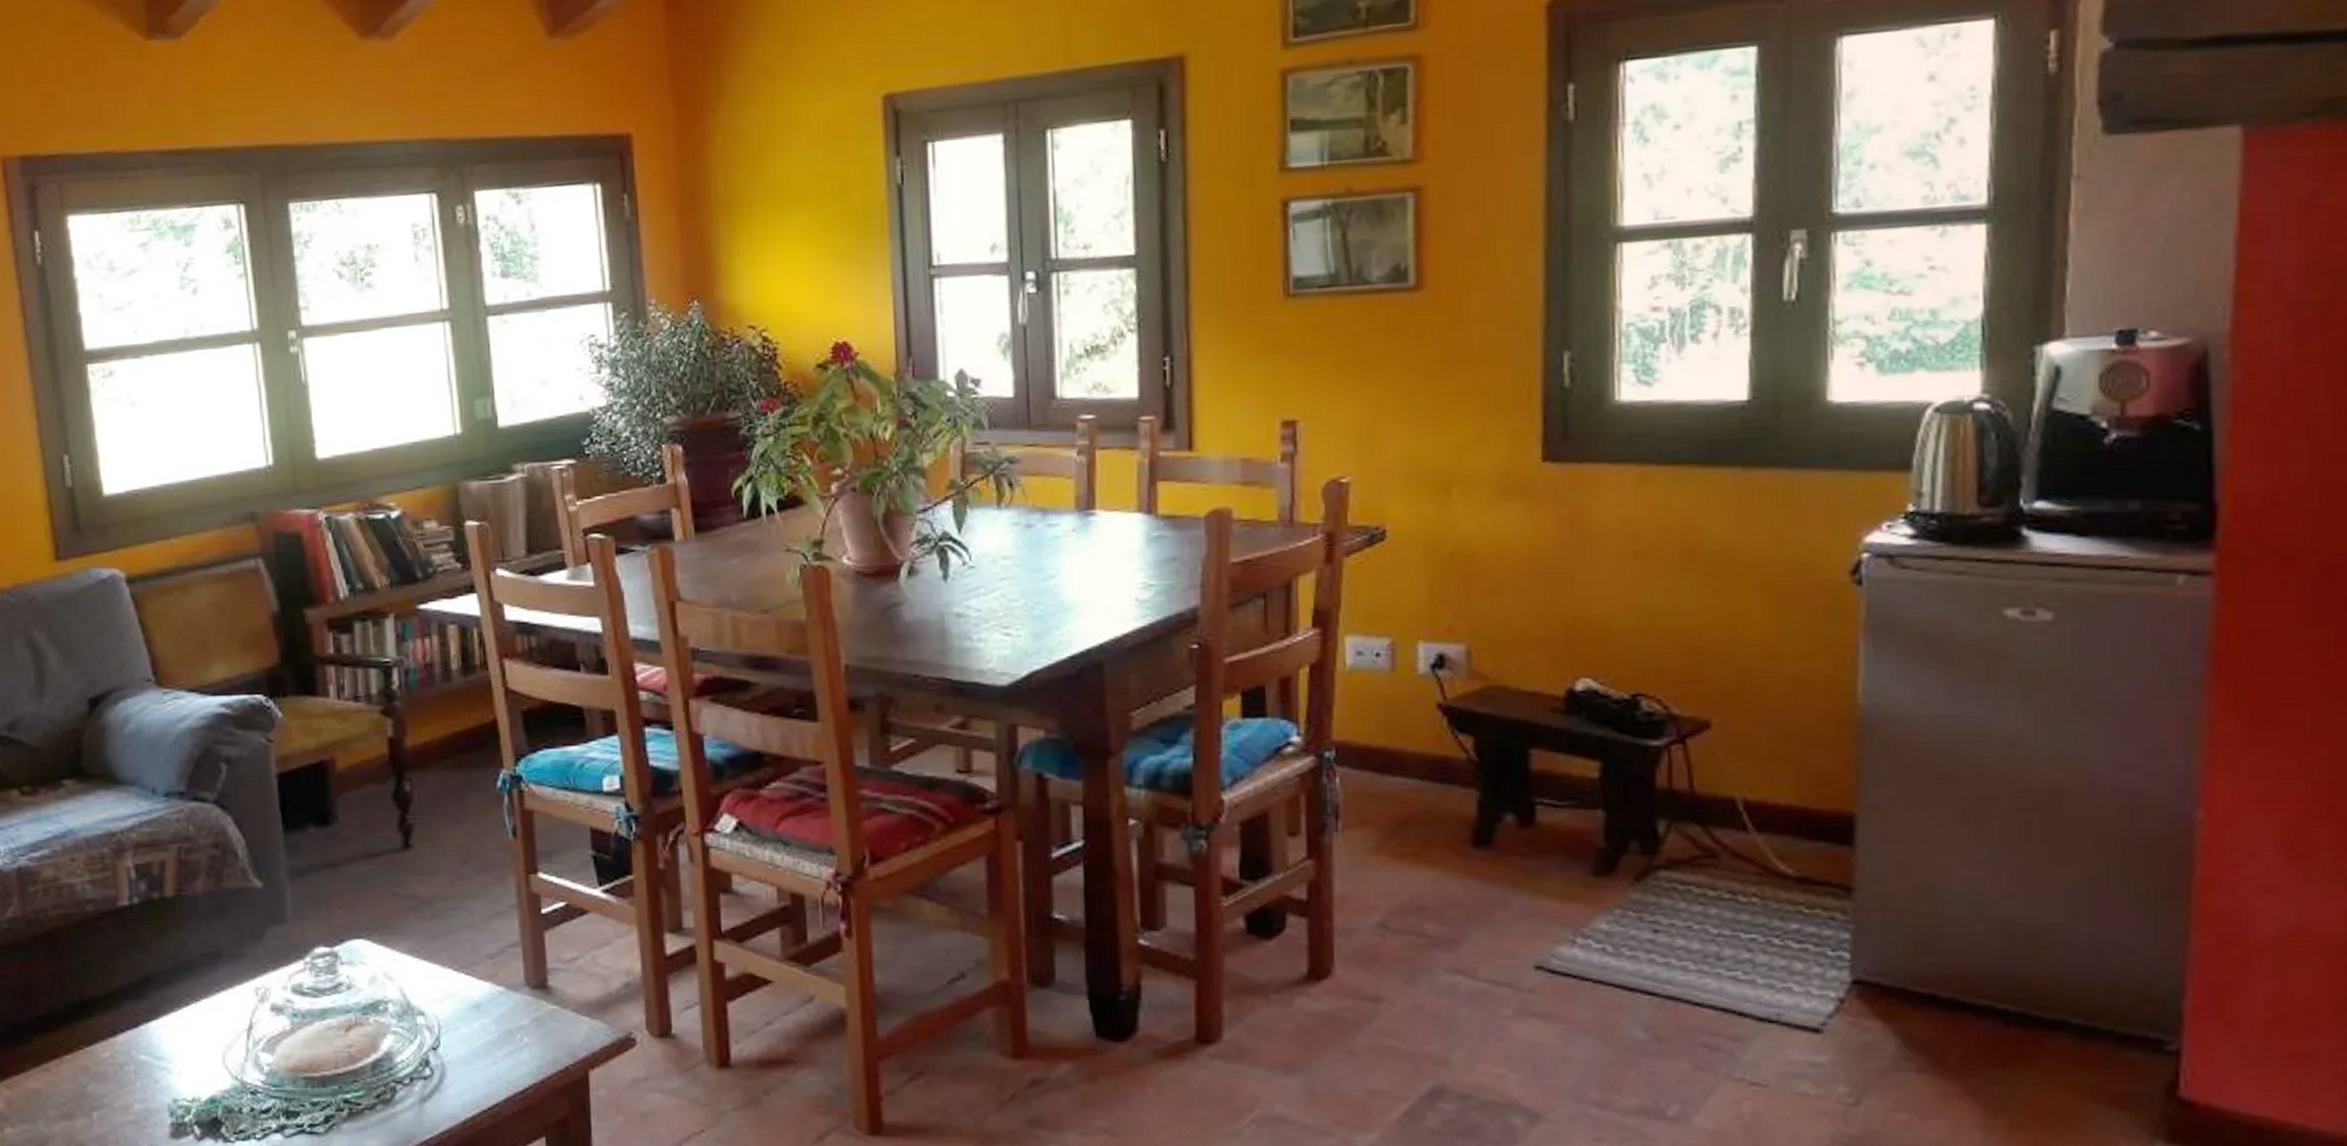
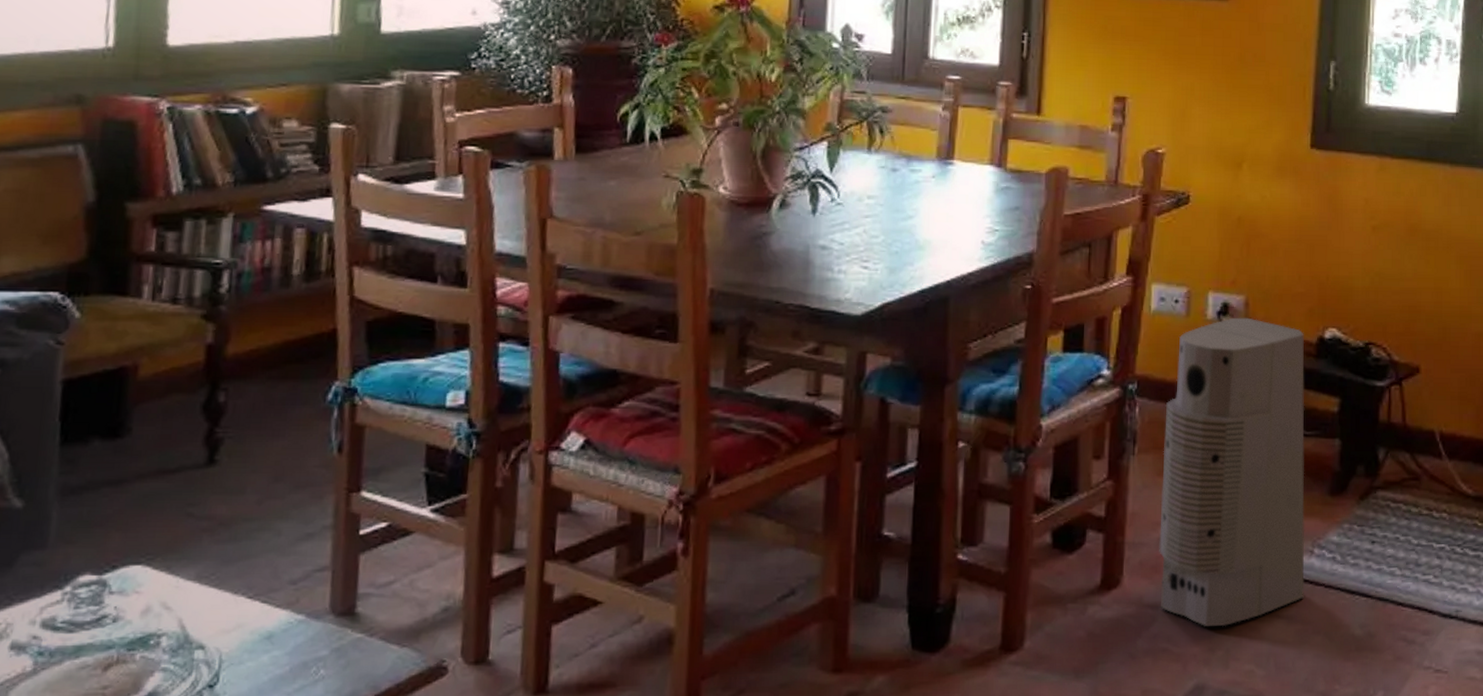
air purifier: none [1372,670,1566,1025] -> present [1159,317,1305,627]

